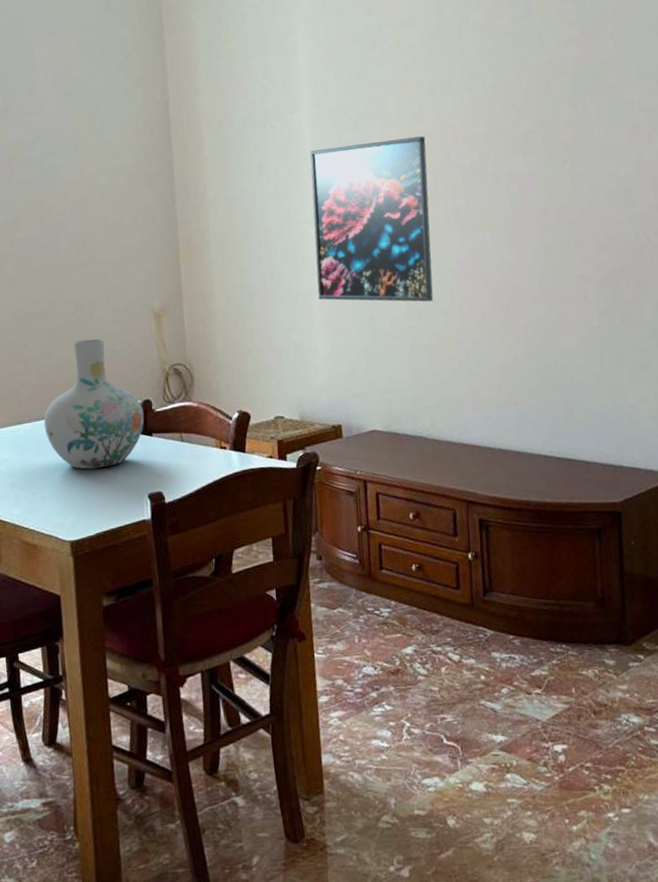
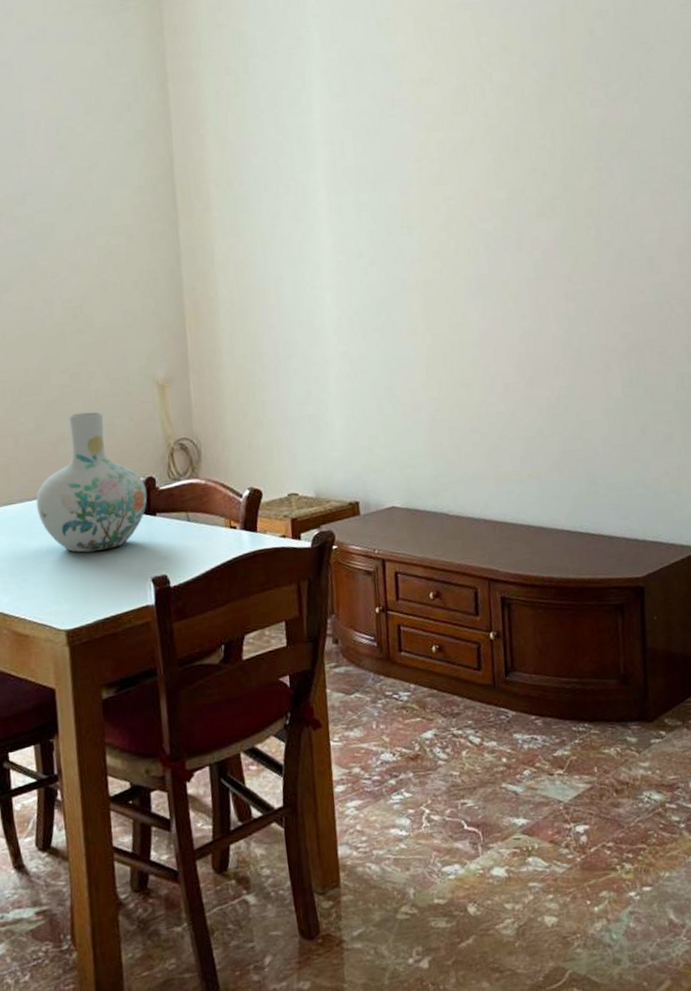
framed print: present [310,136,434,302] -> none [326,199,455,373]

